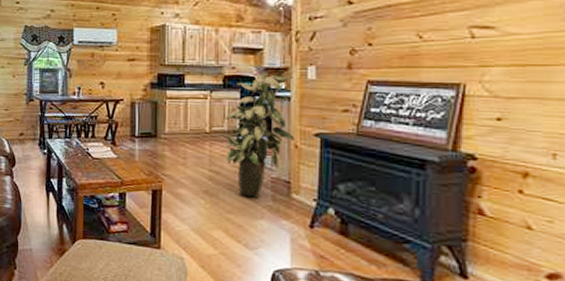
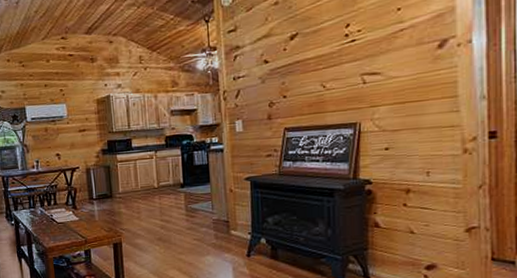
indoor plant: present [225,68,295,198] -> none [170,127,230,239]

